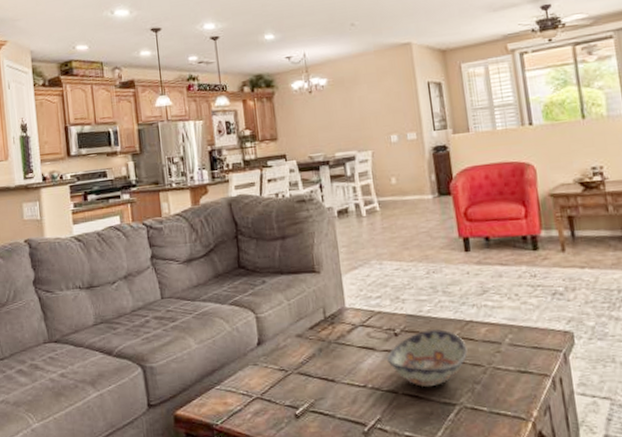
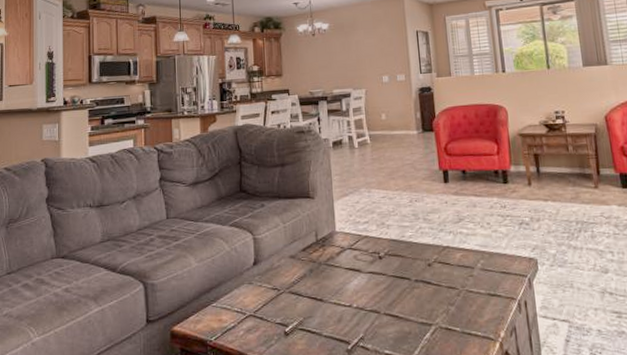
decorative bowl: present [385,329,468,388] -> none [370,254,444,308]

